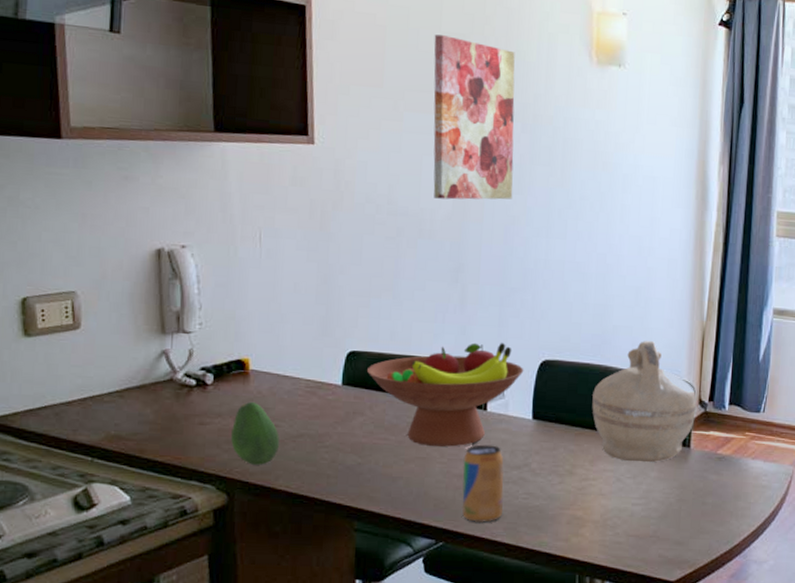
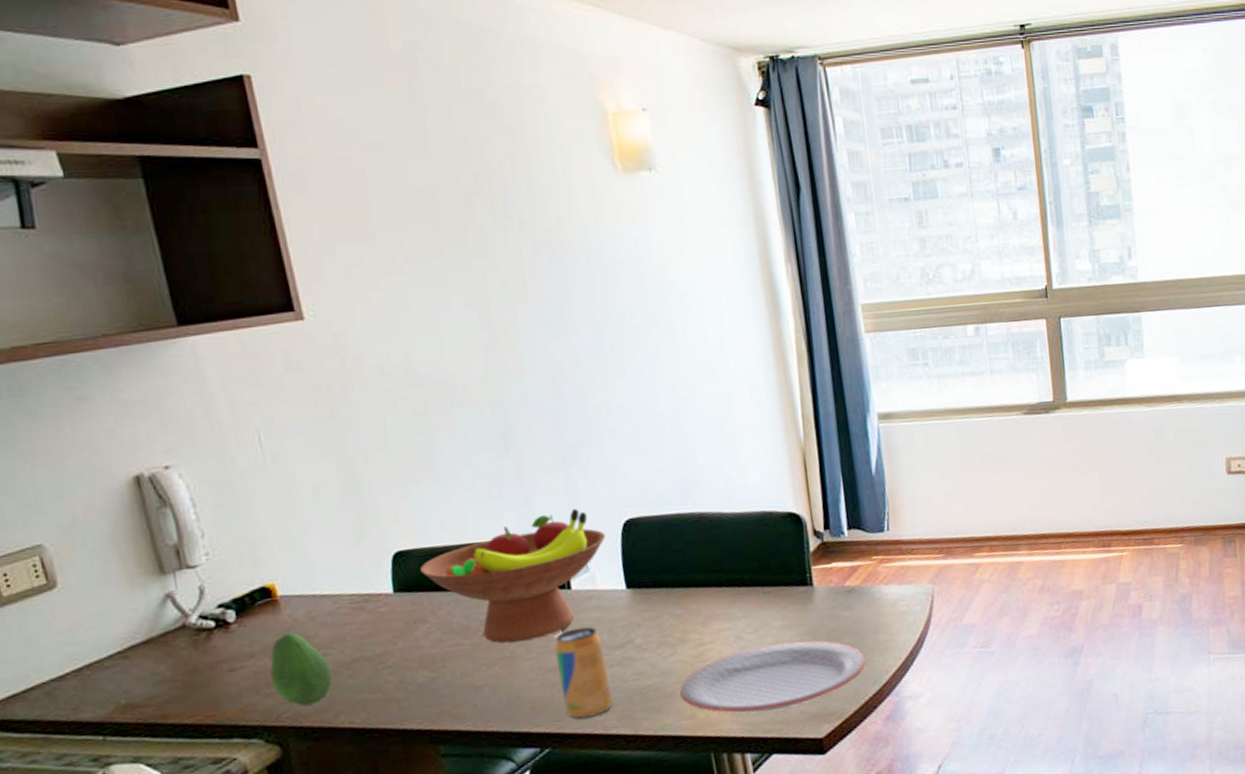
wall art: present [433,34,515,200] -> none [424,167,554,358]
plate: none [560,491,723,549] -> present [680,640,866,714]
teapot: present [592,341,696,463] -> none [690,475,813,615]

